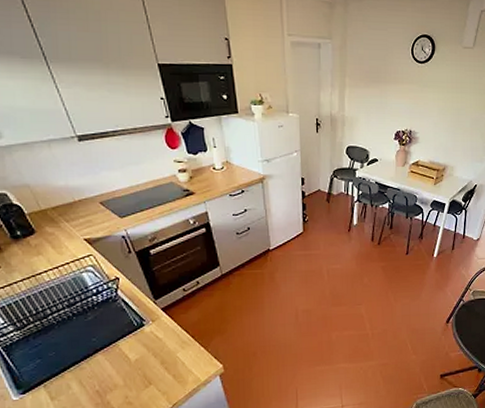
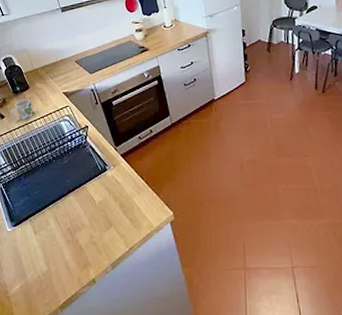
mug: none [9,245,45,270] -> present [11,99,35,119]

